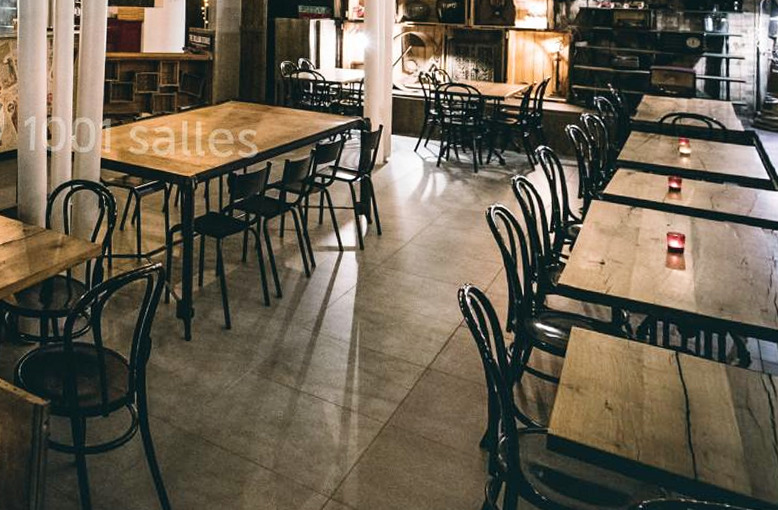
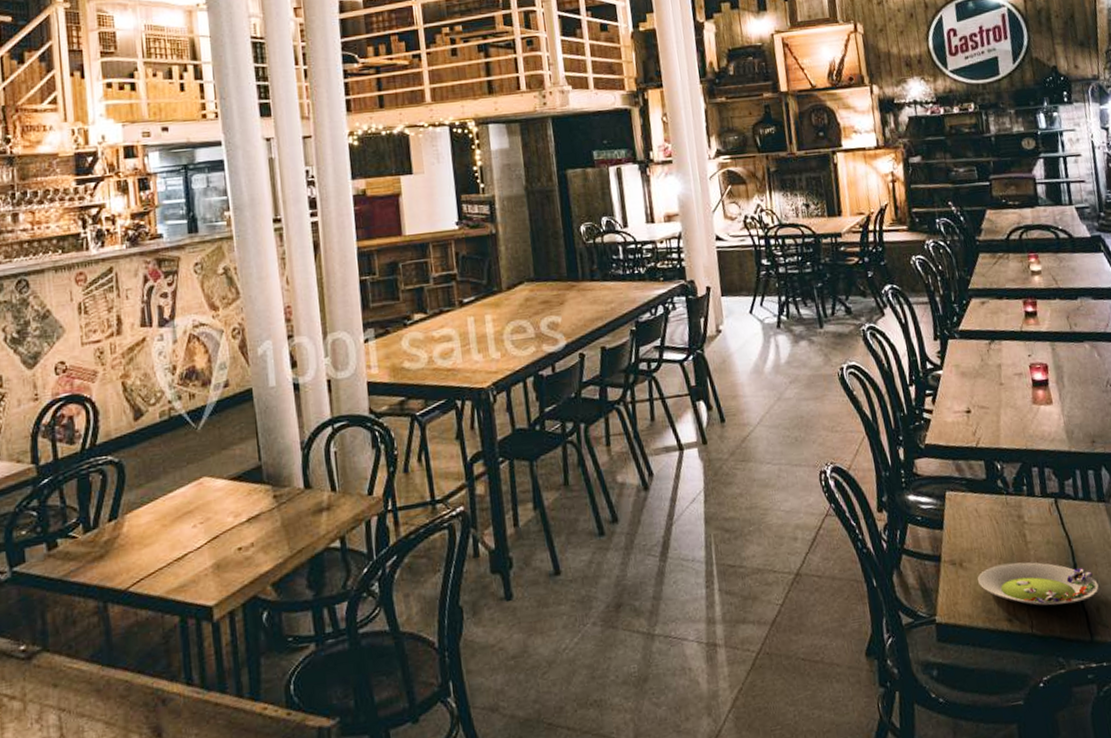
salad plate: none [592,397,709,444] -> present [978,562,1099,606]

